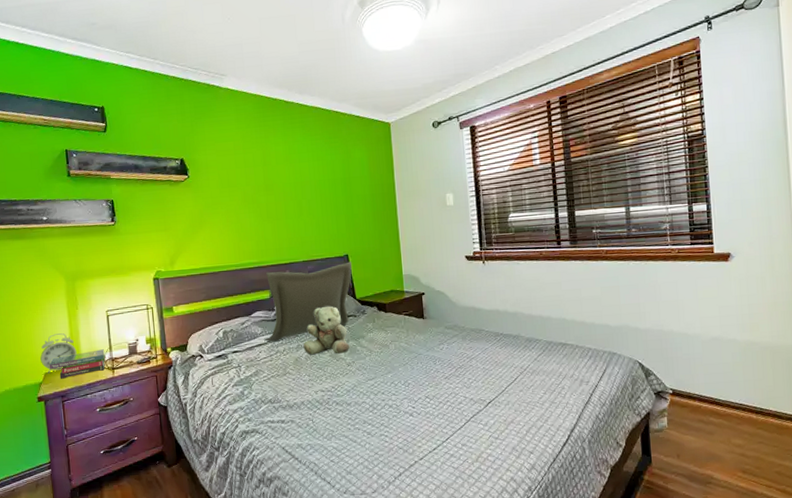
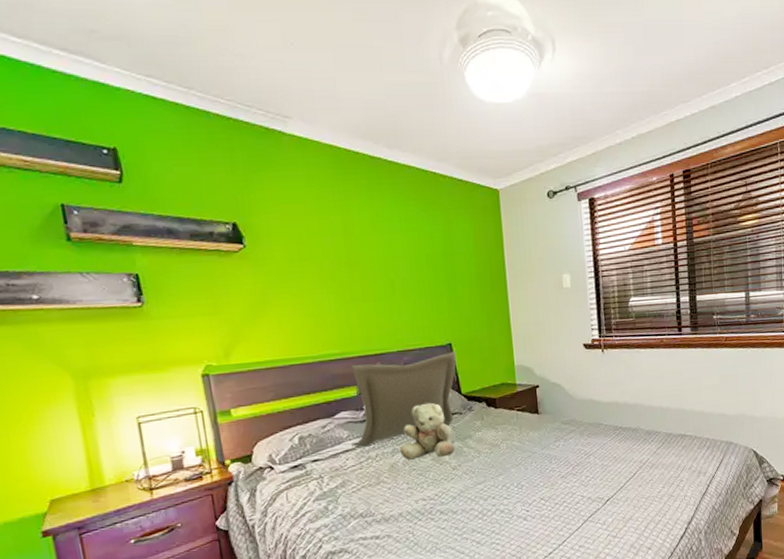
alarm clock: present [40,333,77,373] -> none [41,448,97,500]
books: present [49,349,106,379] -> none [55,466,140,506]

